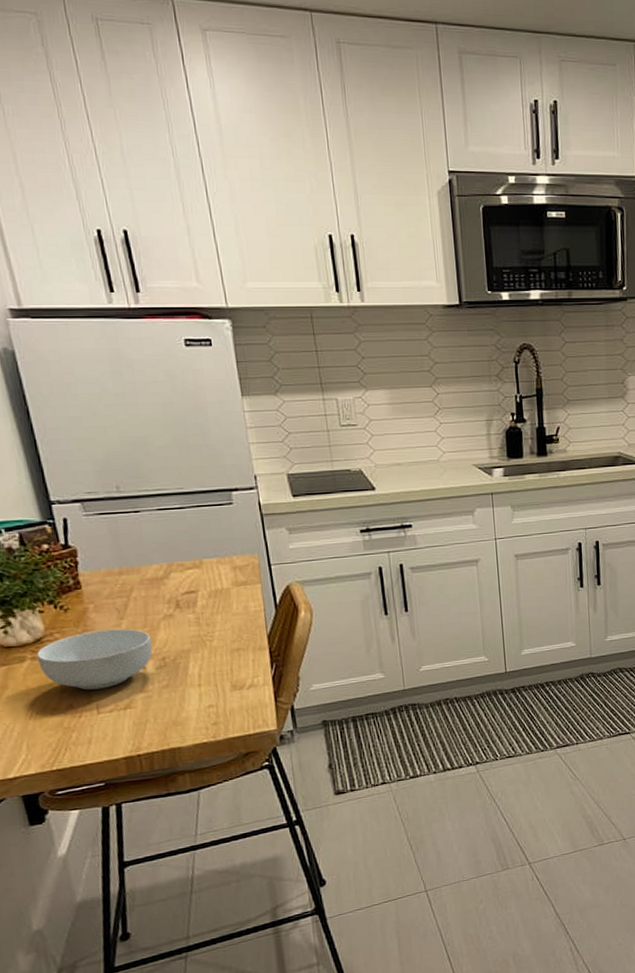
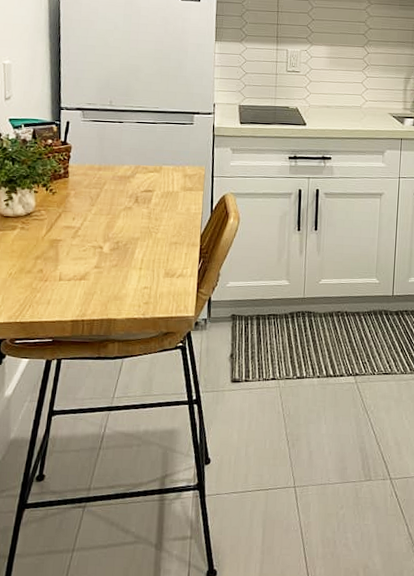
cereal bowl: present [37,628,152,690] -> none [25,212,111,261]

